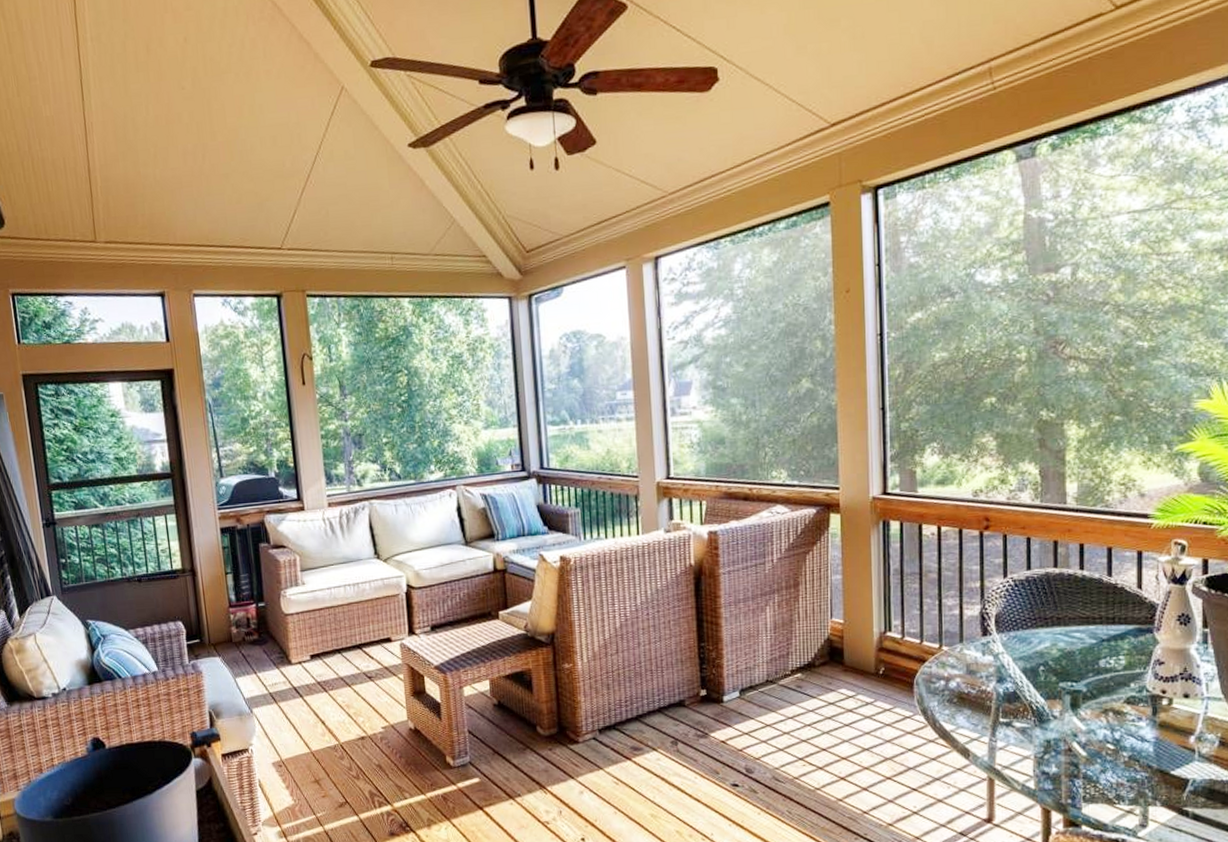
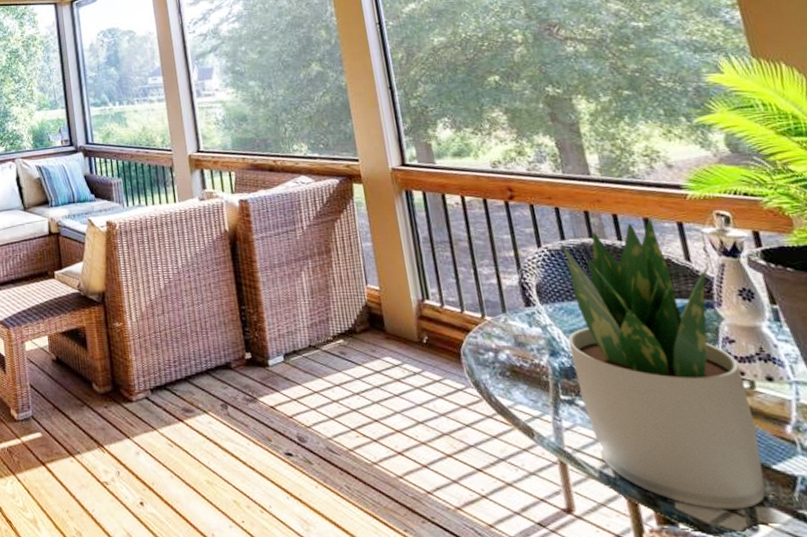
planter: none [1016,548,1165,811] -> present [560,219,766,509]

